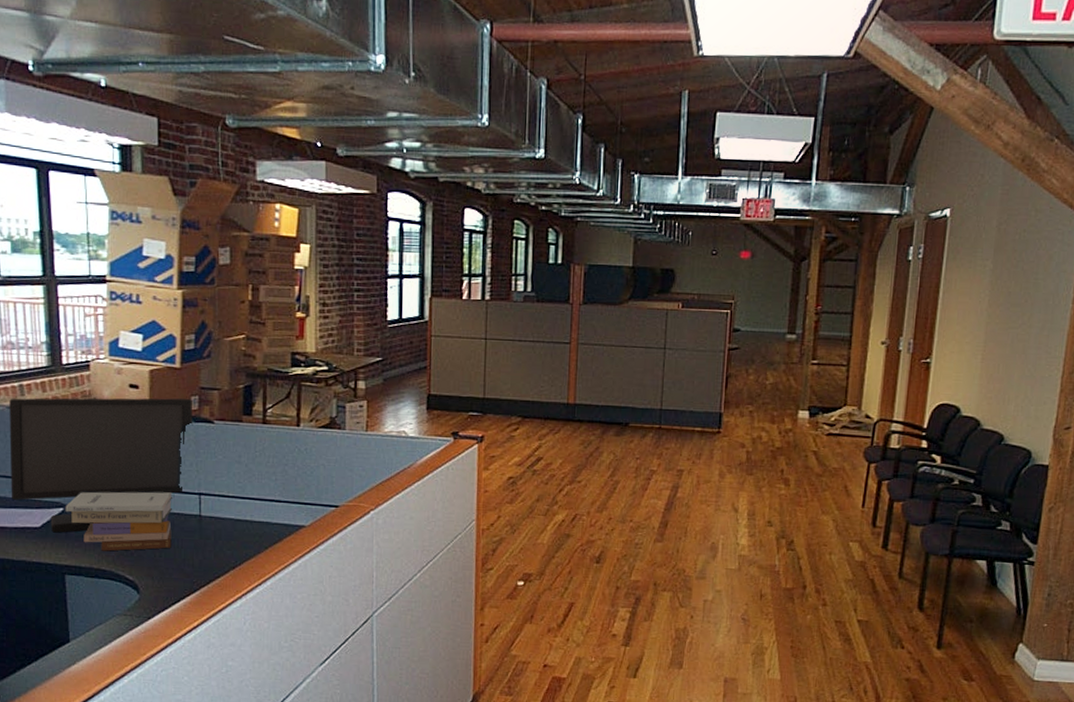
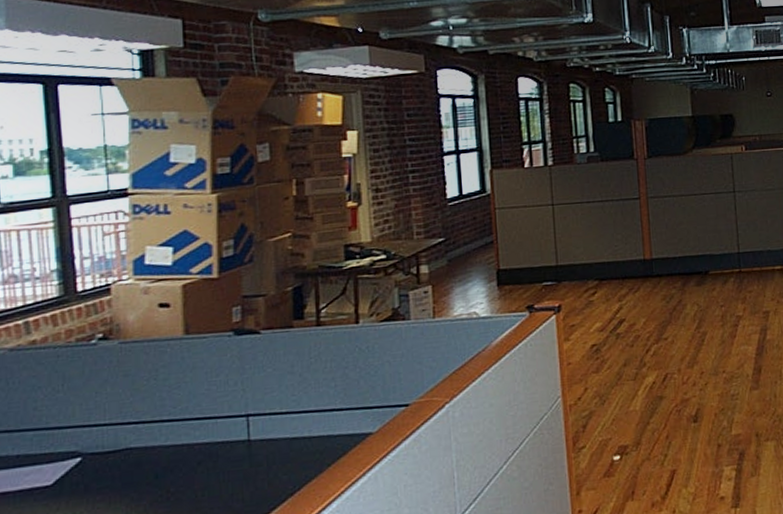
computer monitor: present [9,397,192,533] -> none [12,309,235,489]
books: present [65,491,172,552] -> none [83,419,216,501]

